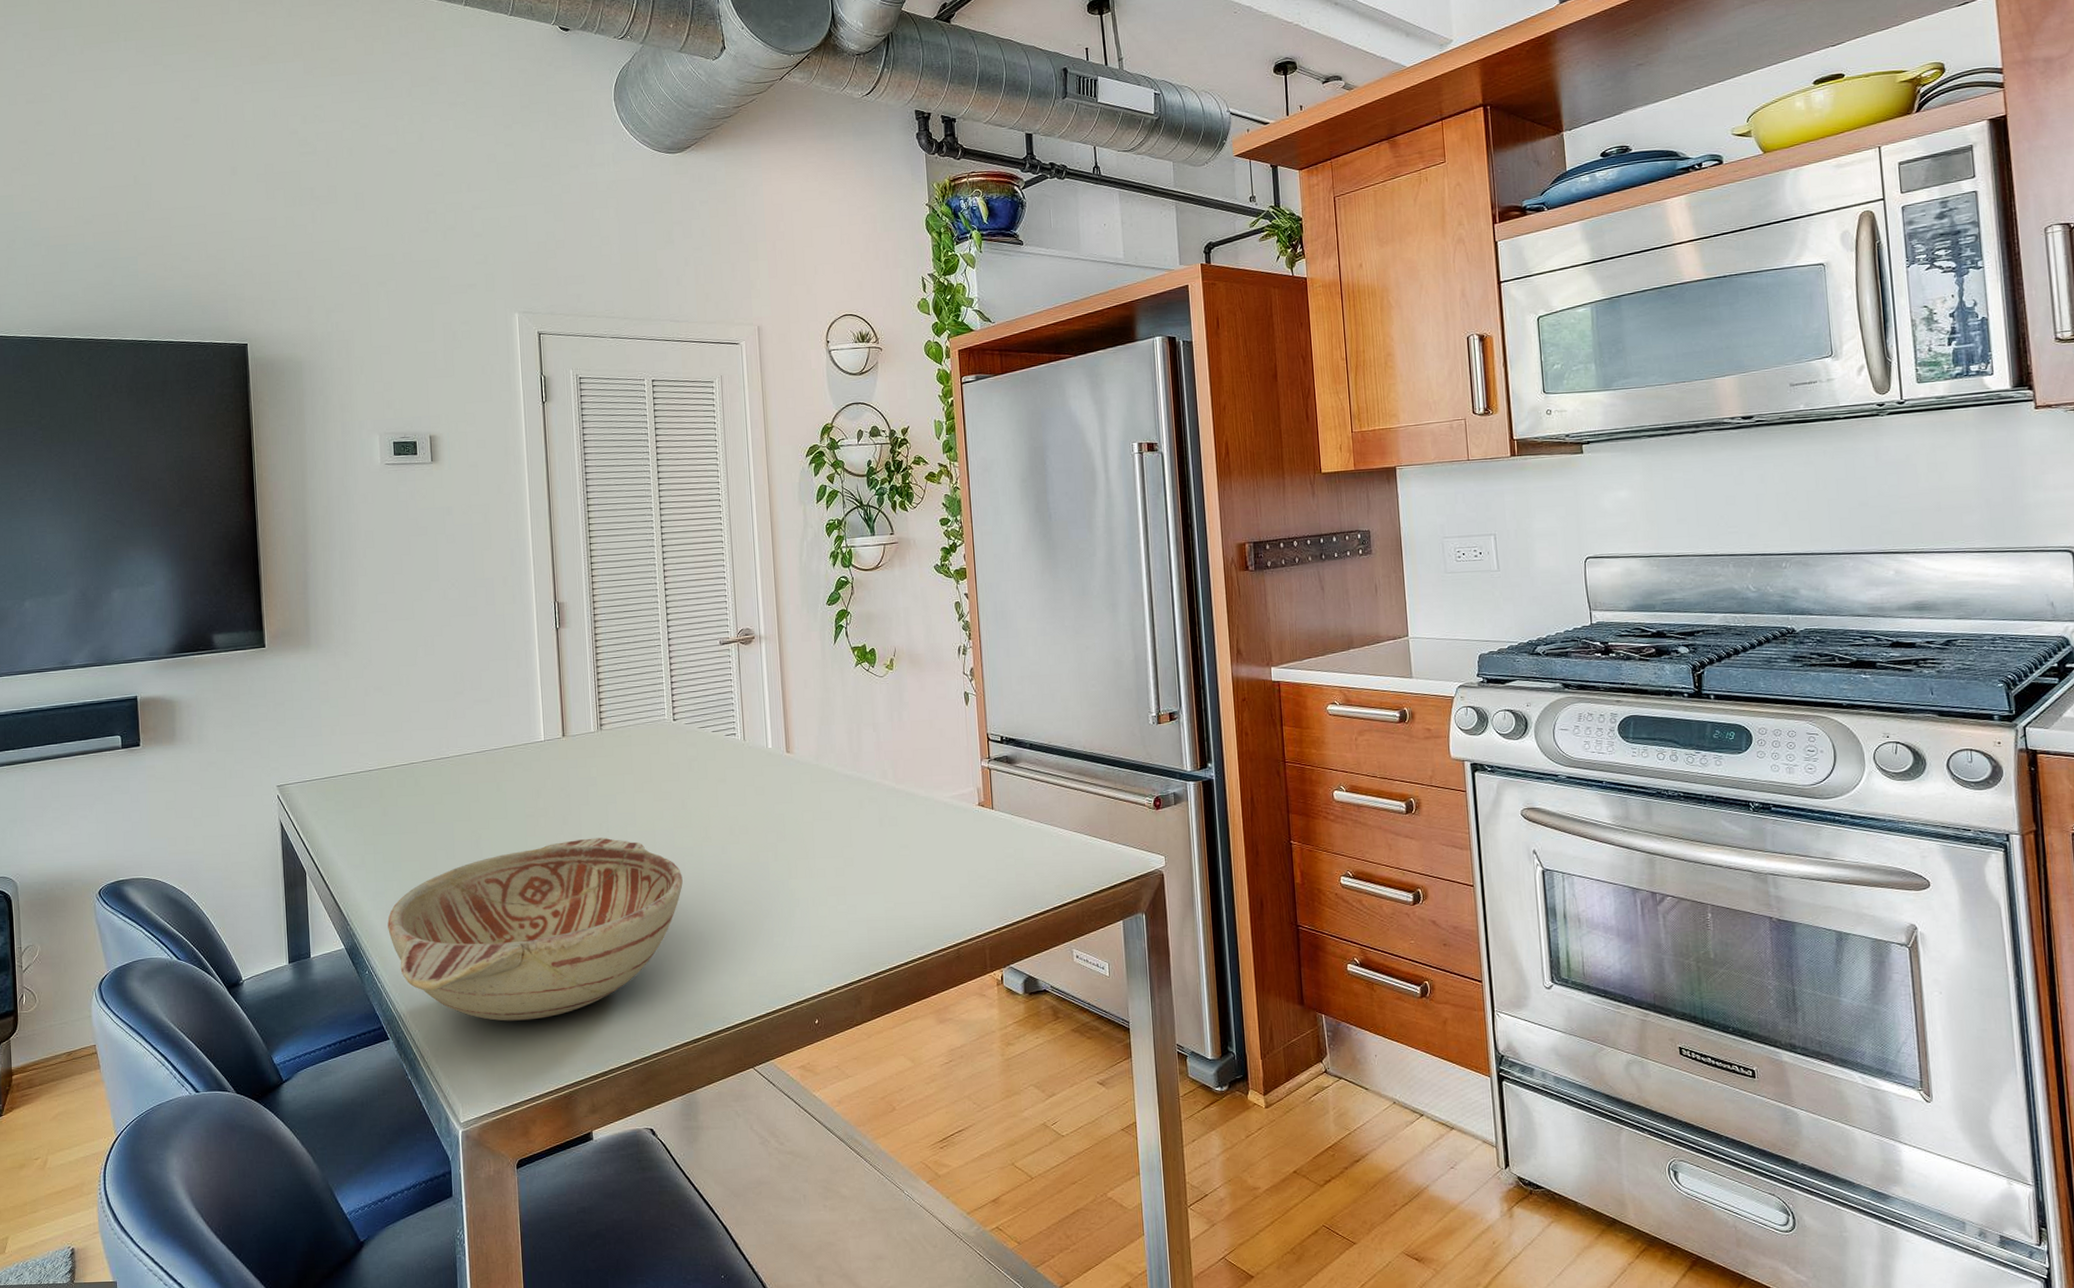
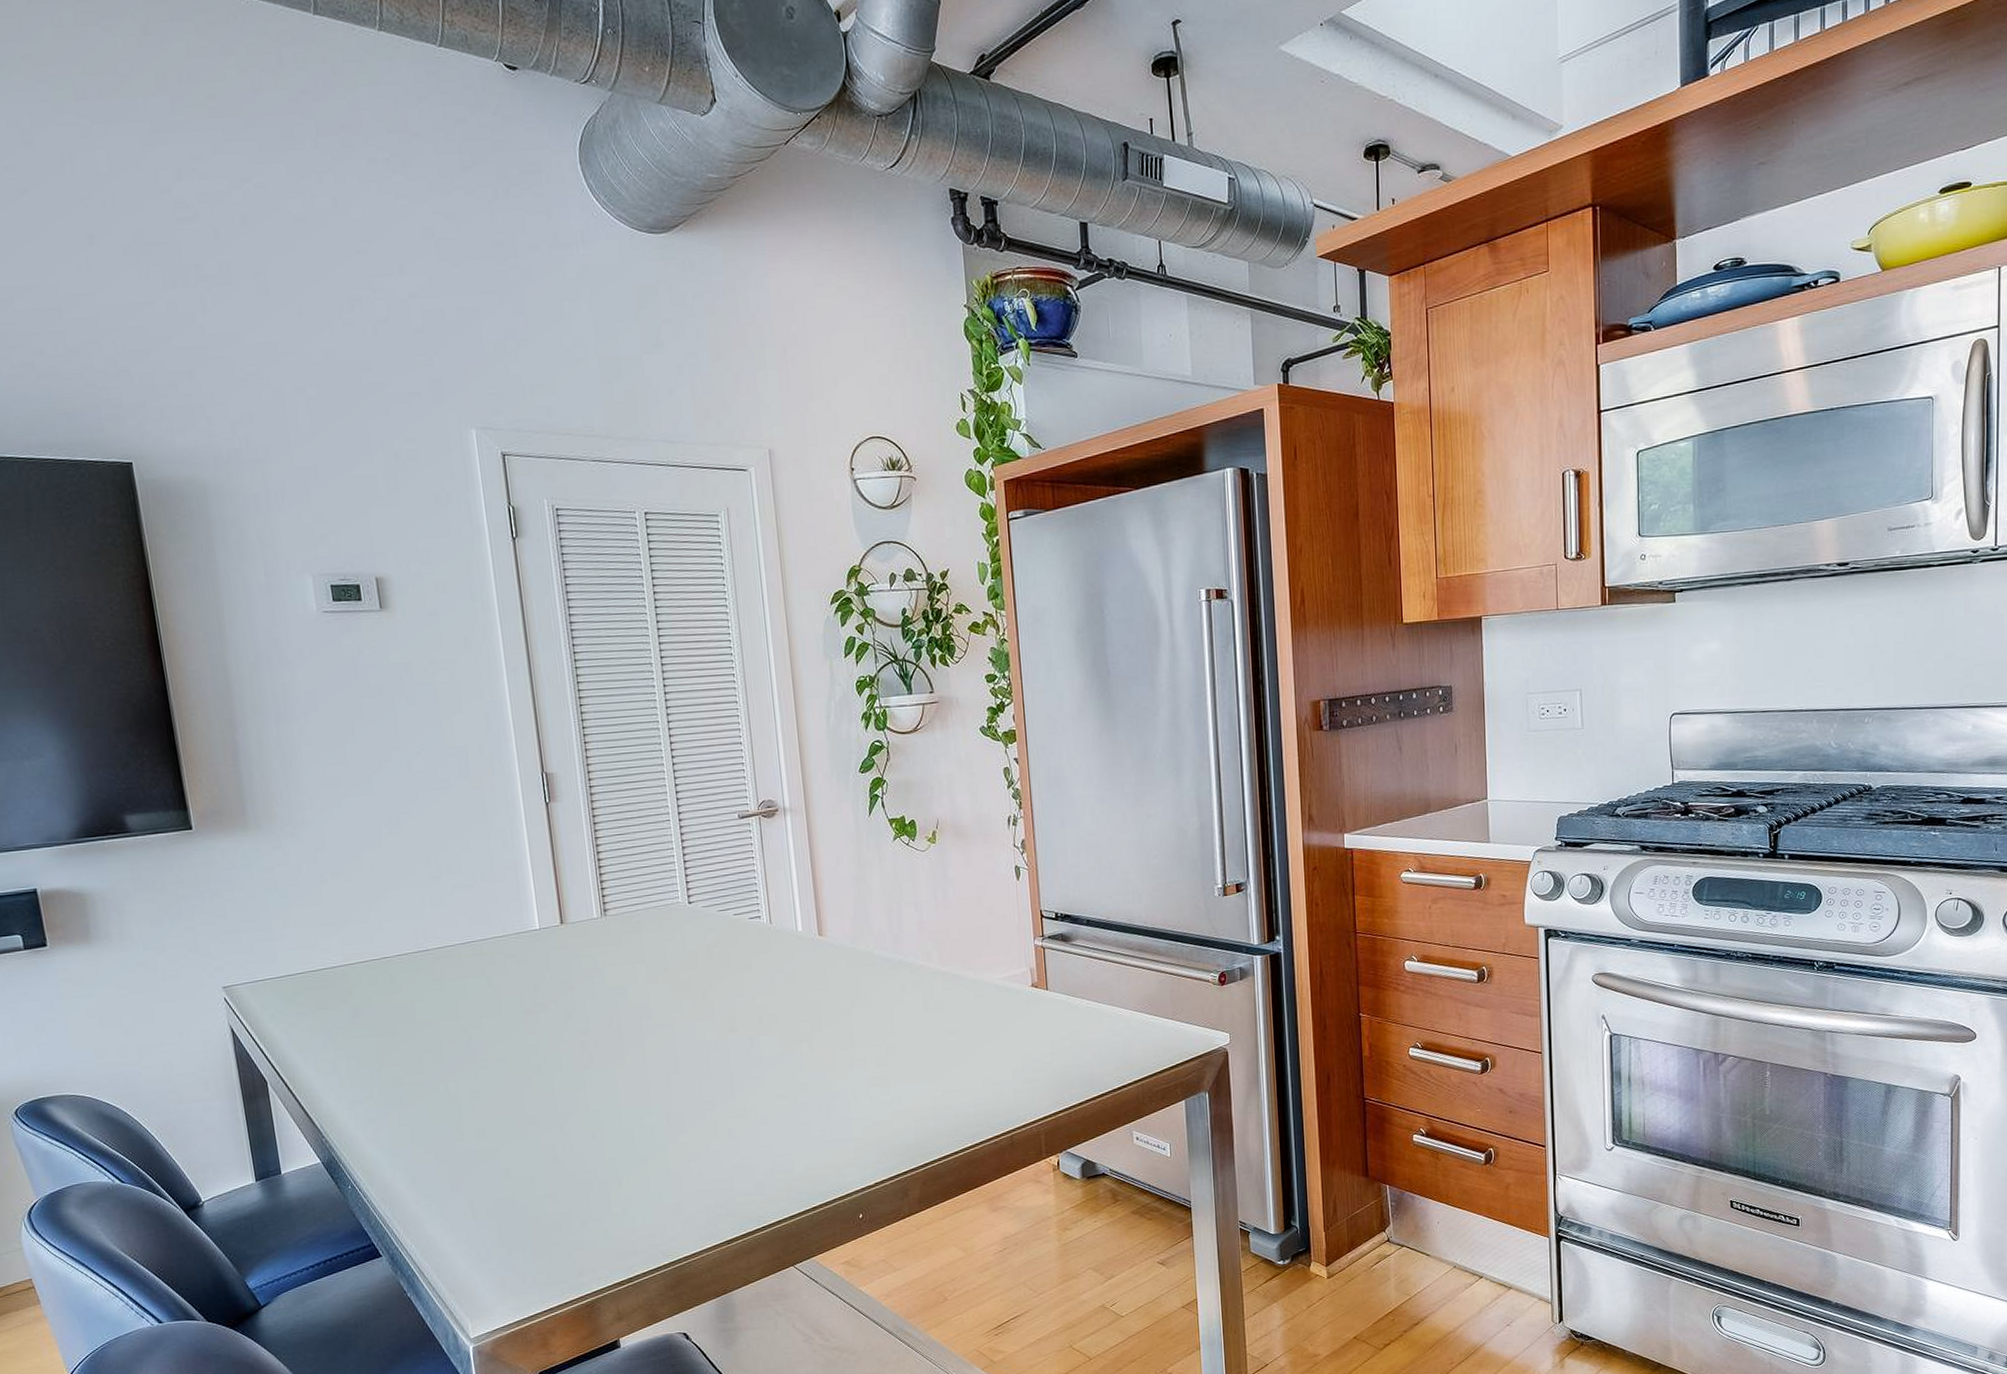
decorative bowl: present [387,837,683,1021] -> none [369,1032,708,1232]

